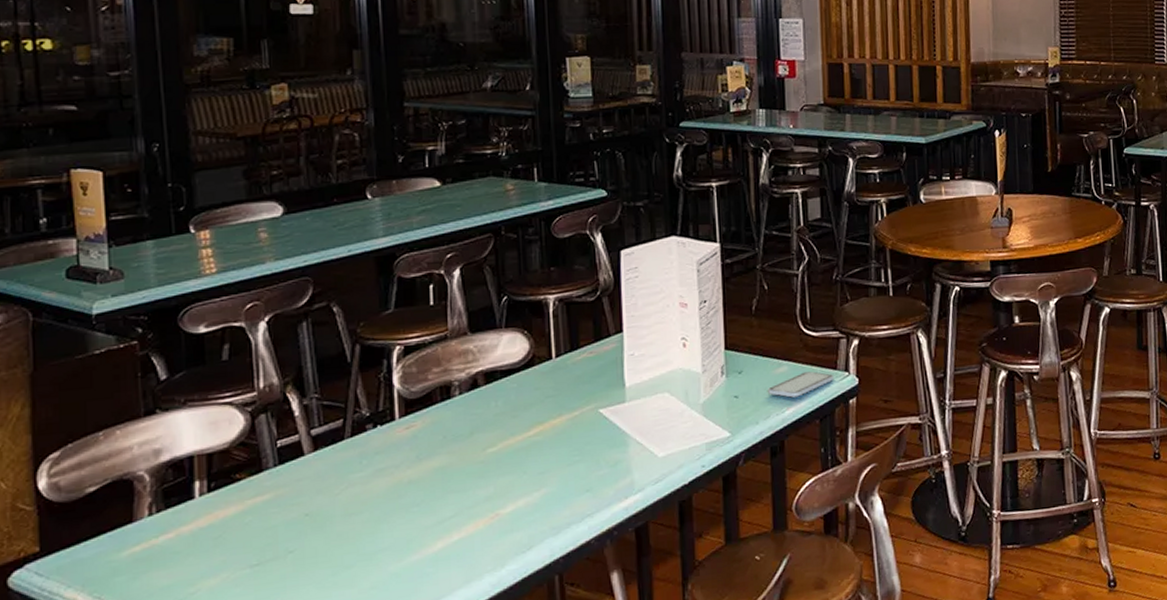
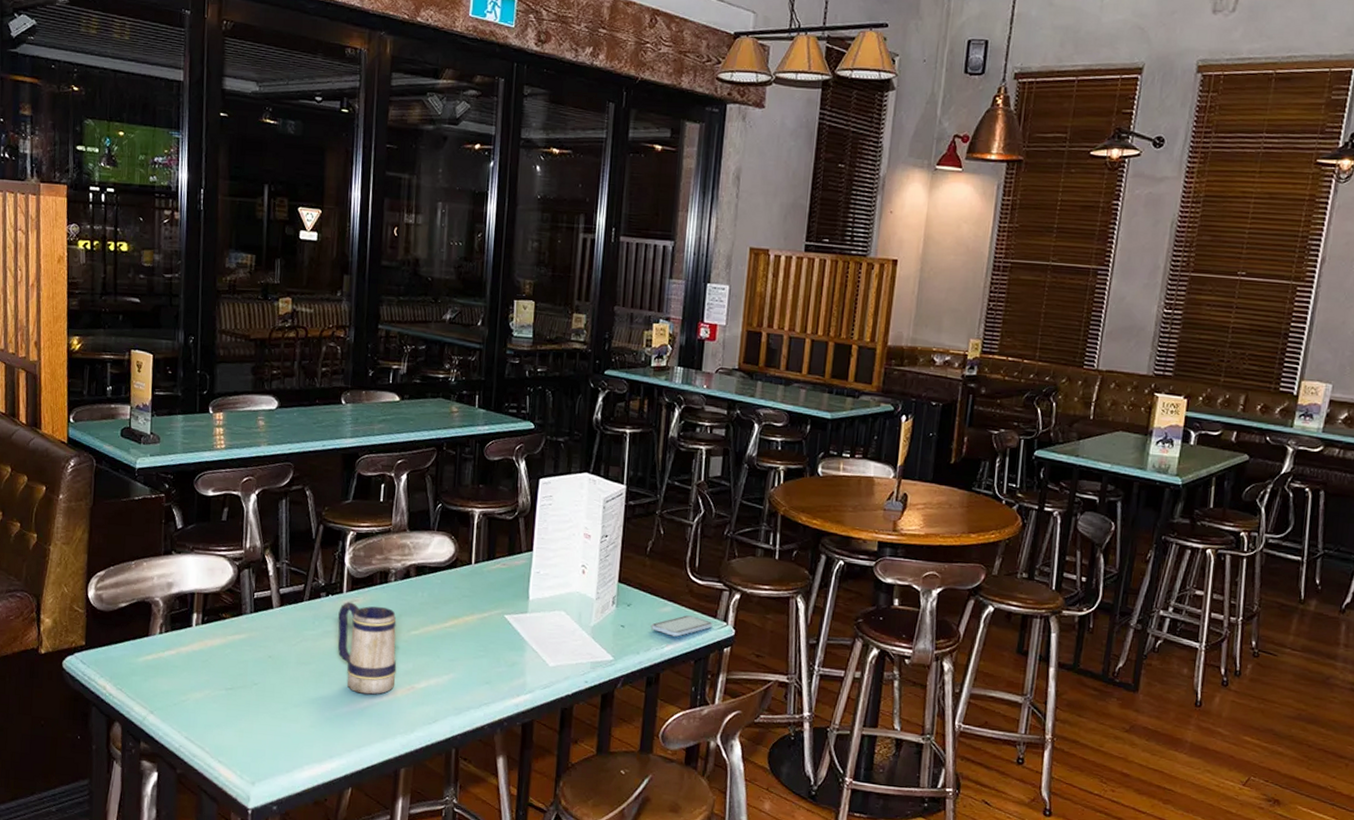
beer mug: none [392,427,475,536] -> present [337,602,397,696]

